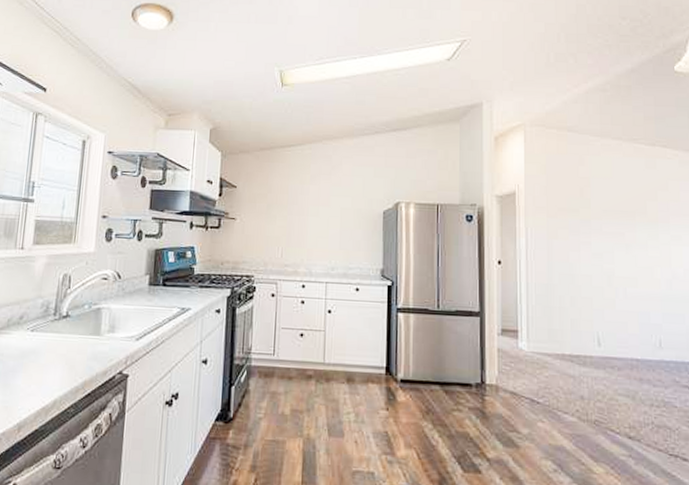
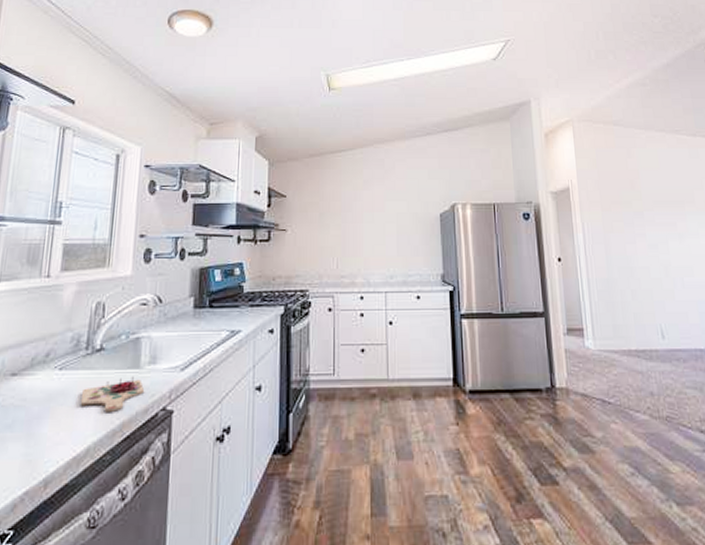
cutting board: none [48,342,103,371] -> present [80,376,144,412]

